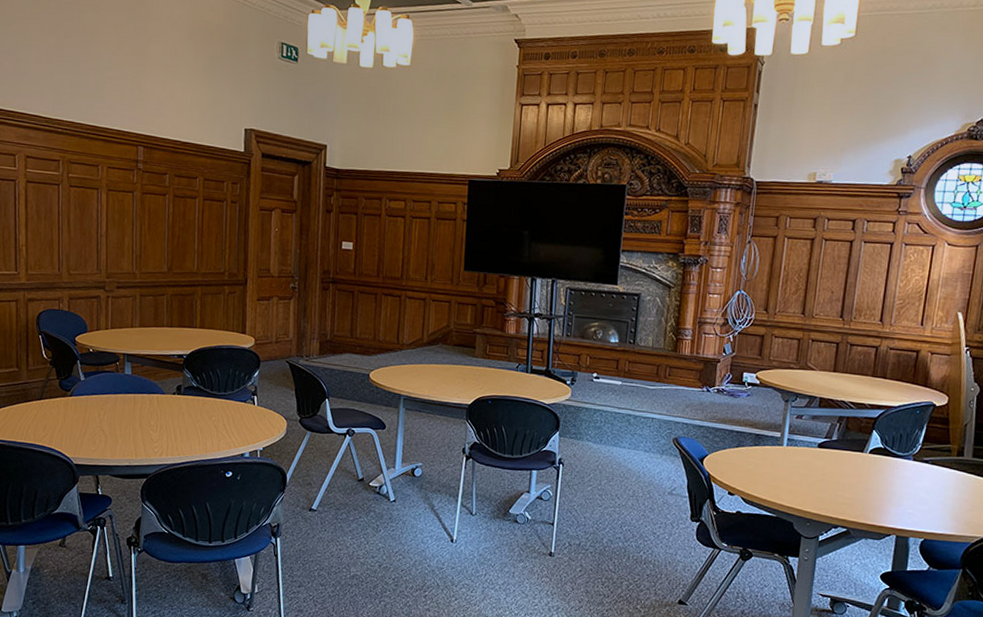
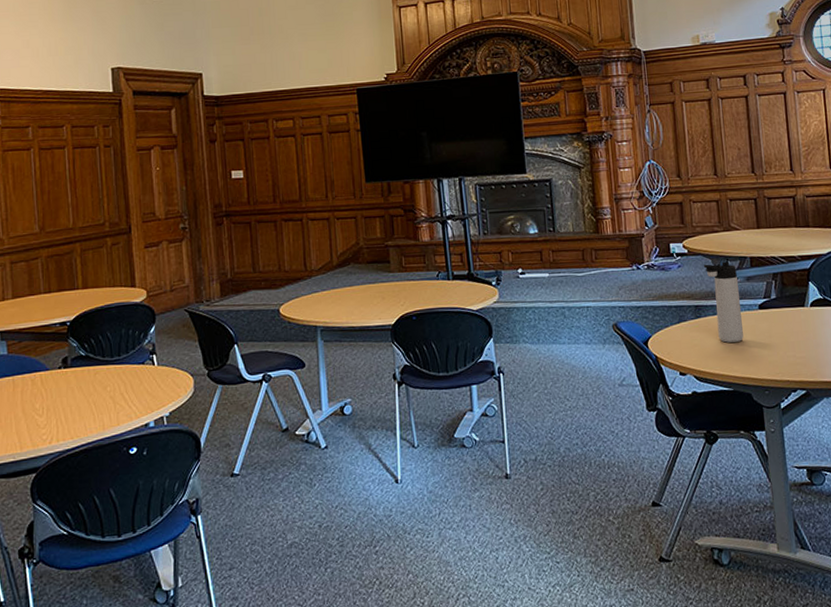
thermos bottle: none [772,397,804,474] -> present [703,261,744,343]

